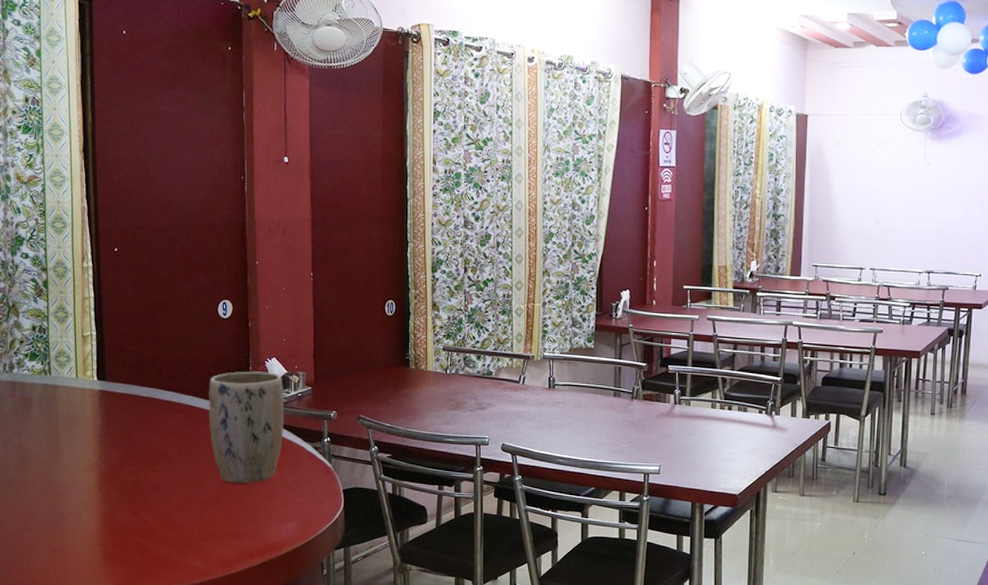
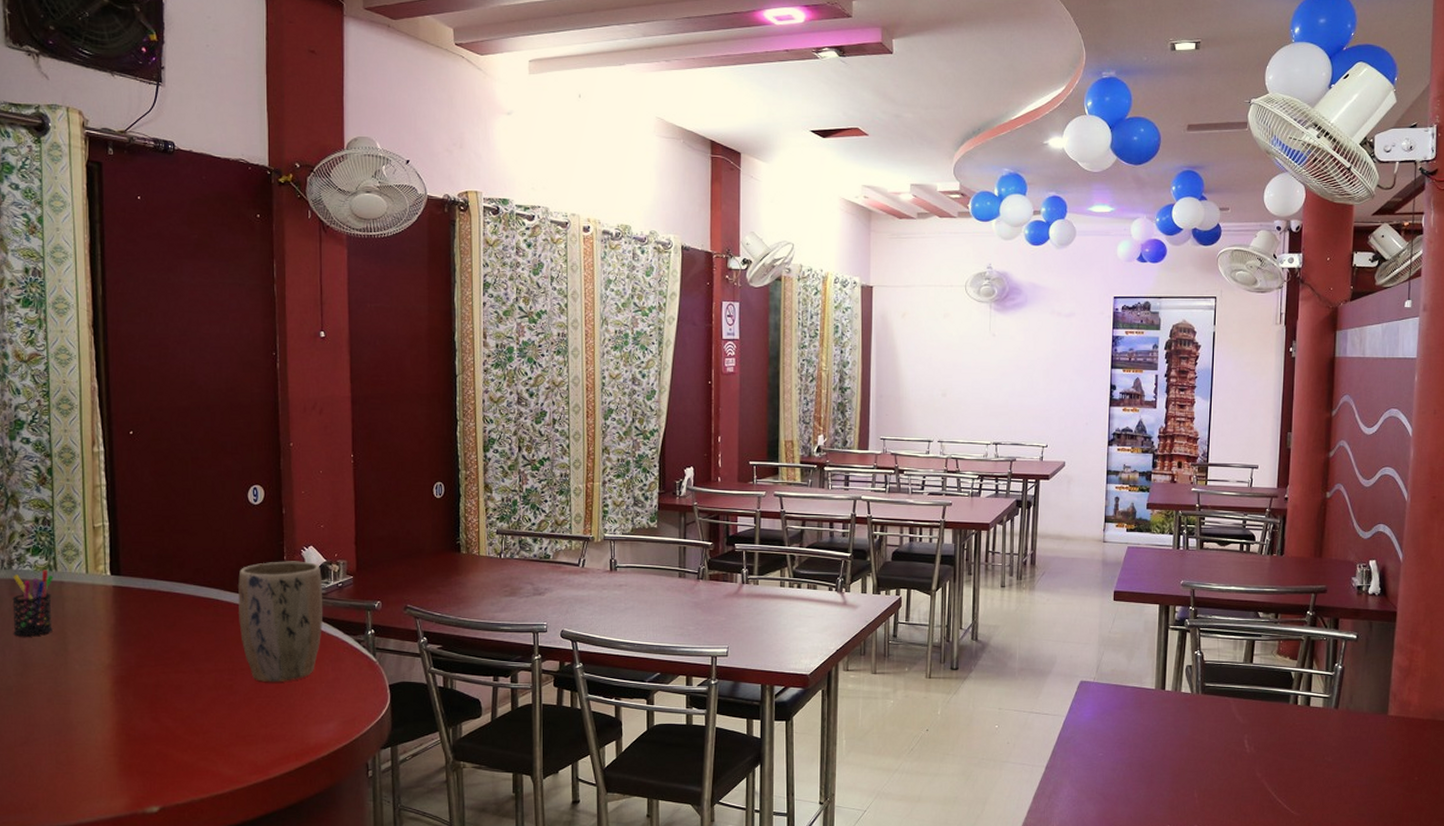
pen holder: none [13,374,48,434] -> present [12,570,54,637]

